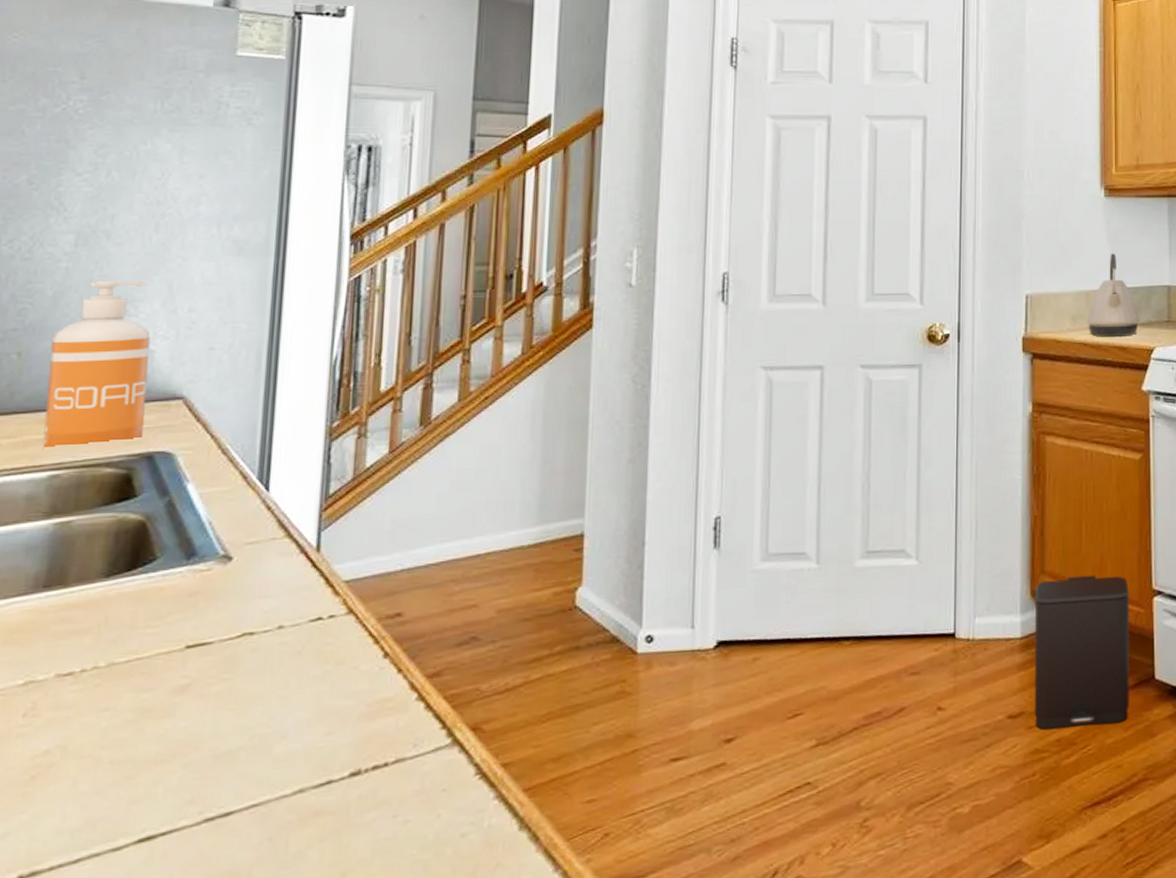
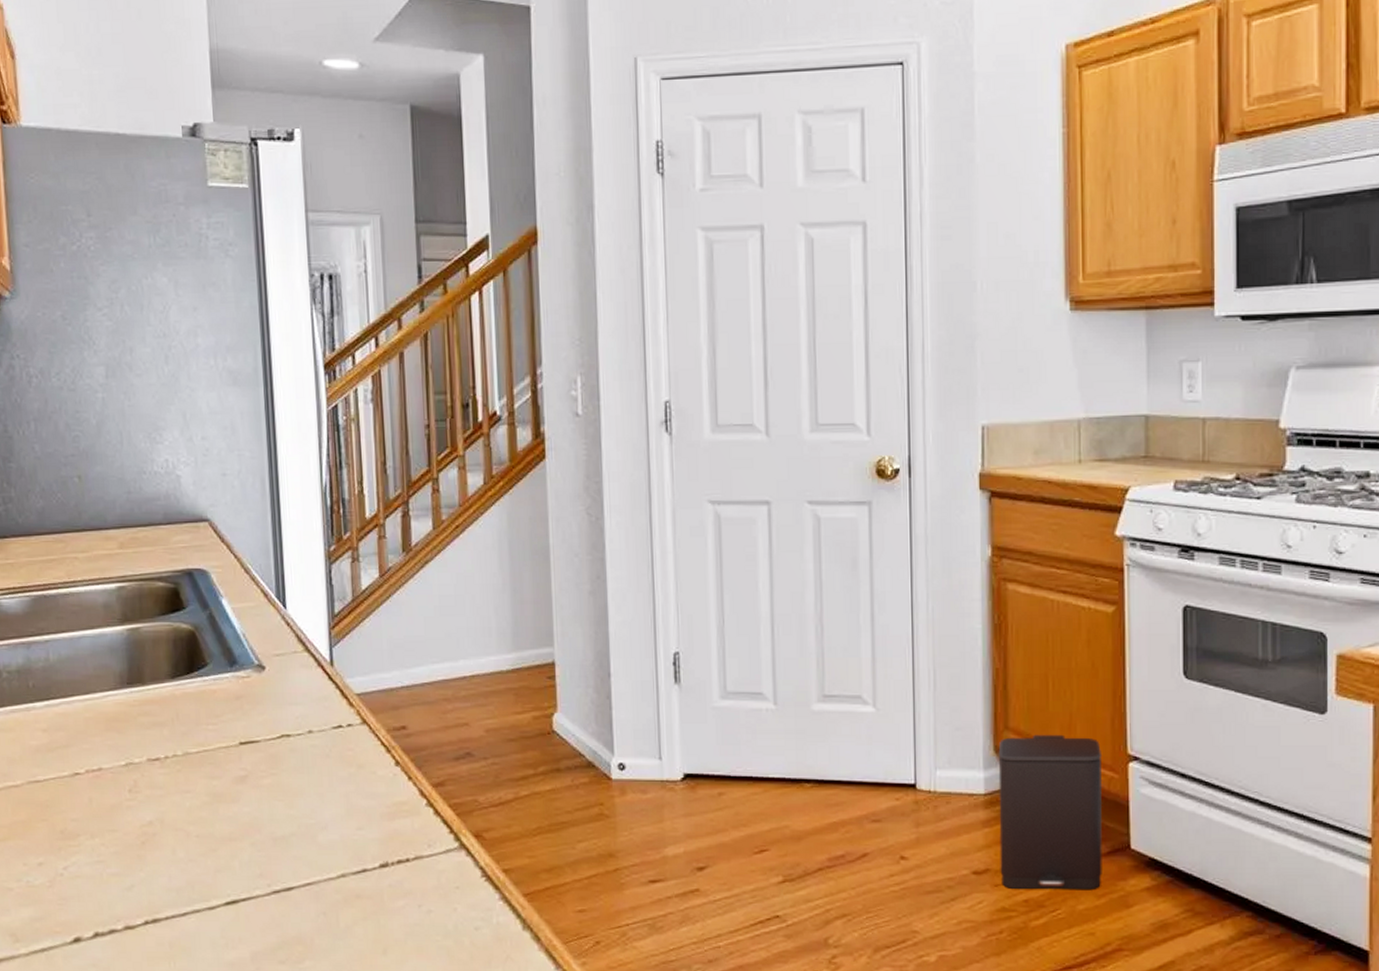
soap dispenser: present [42,281,151,450] -> none [101,410,182,564]
kettle: present [1086,253,1140,337] -> none [1051,377,1113,474]

